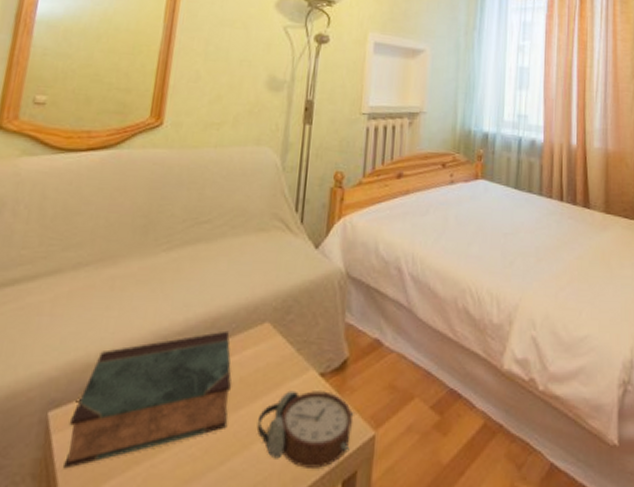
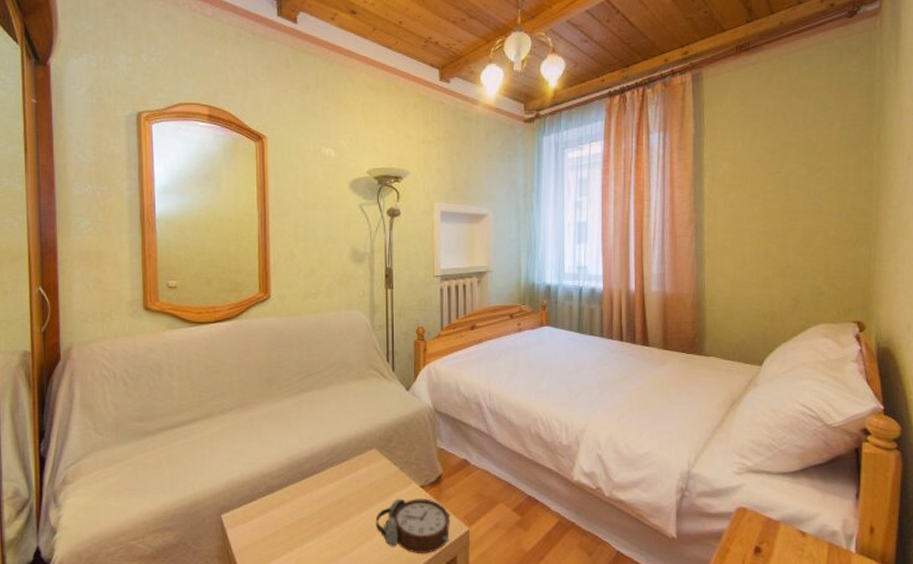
book: present [63,330,232,469] -> none [237,455,353,553]

